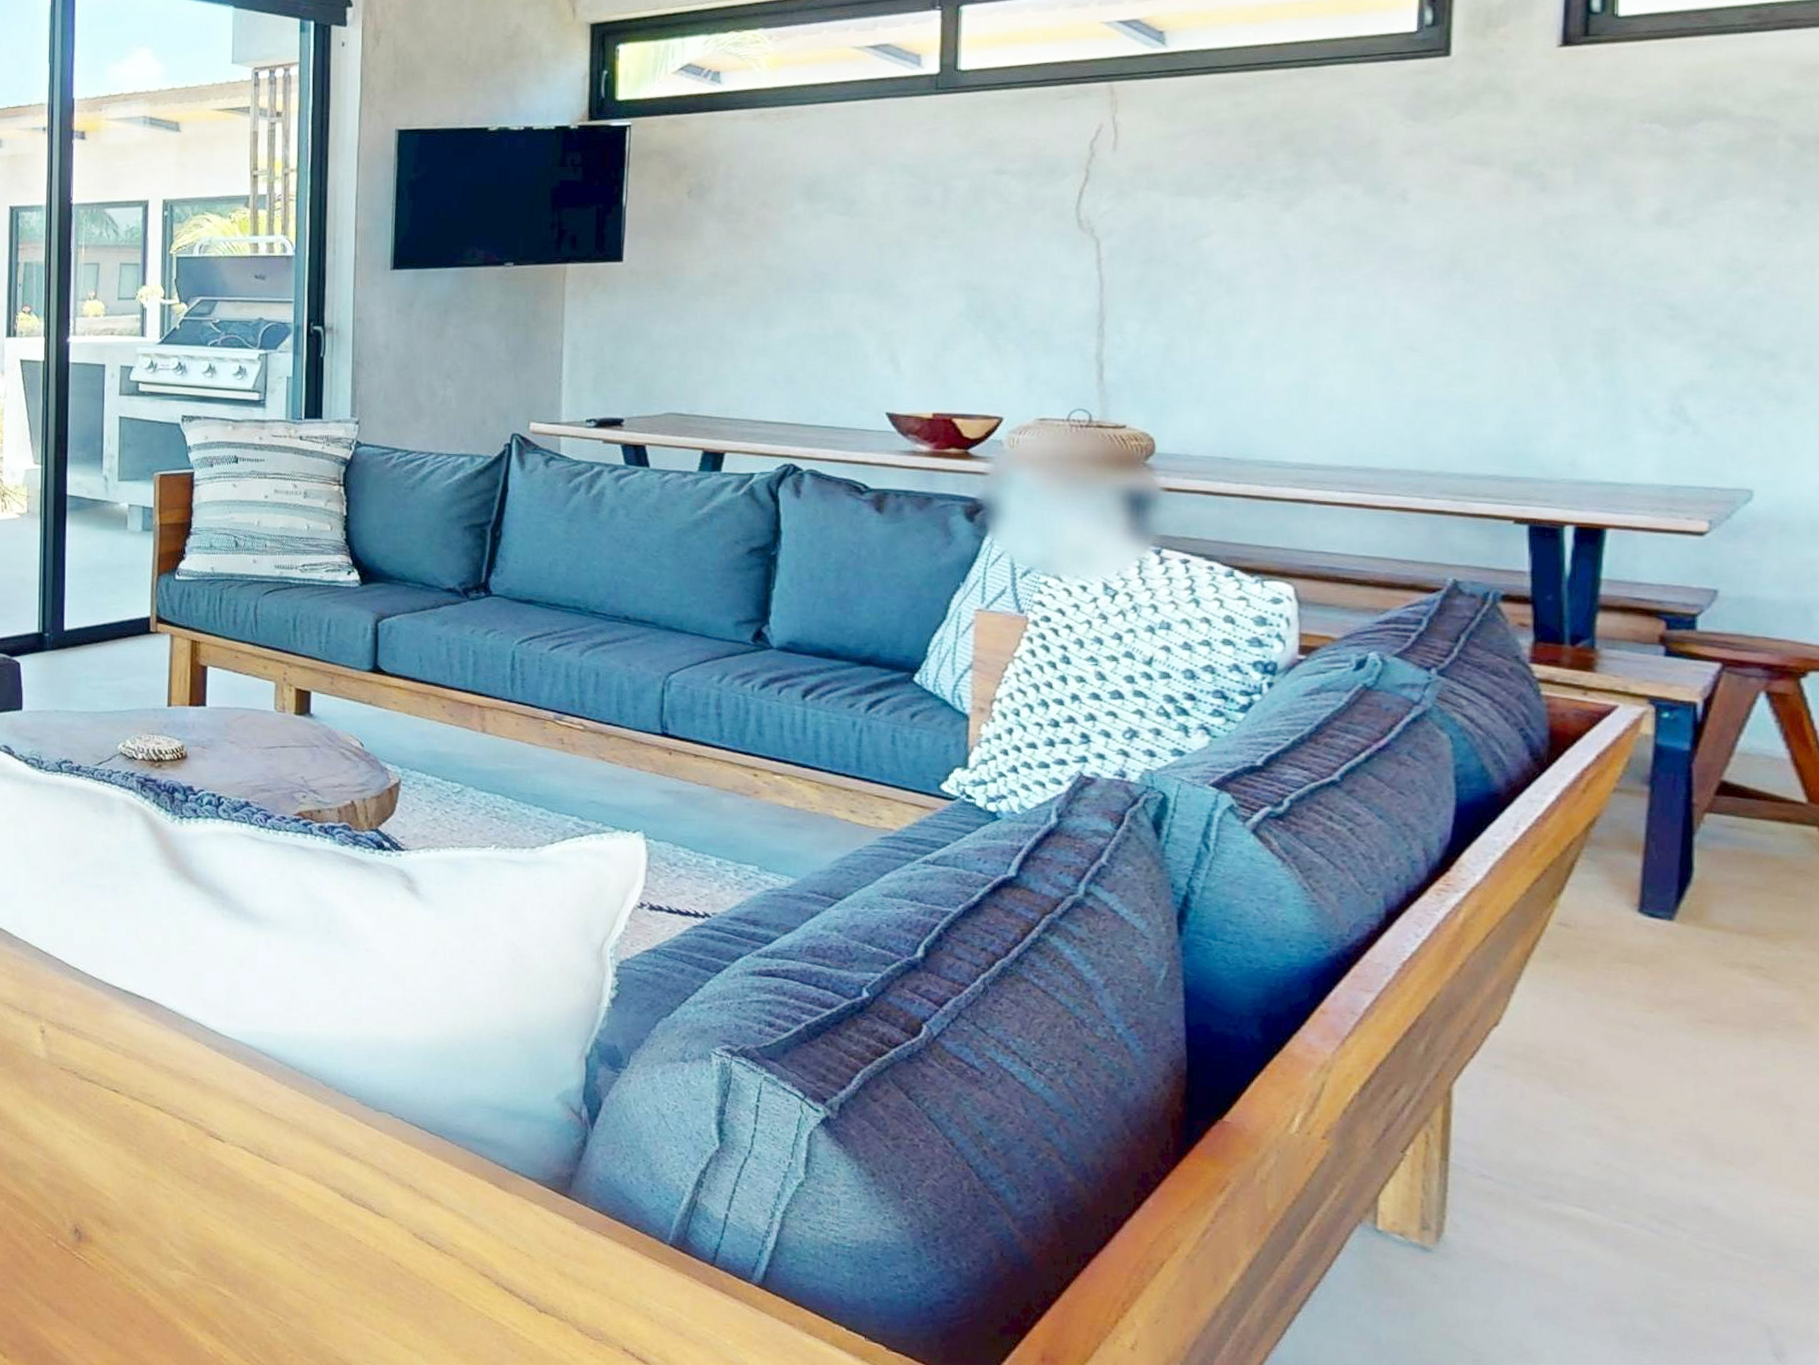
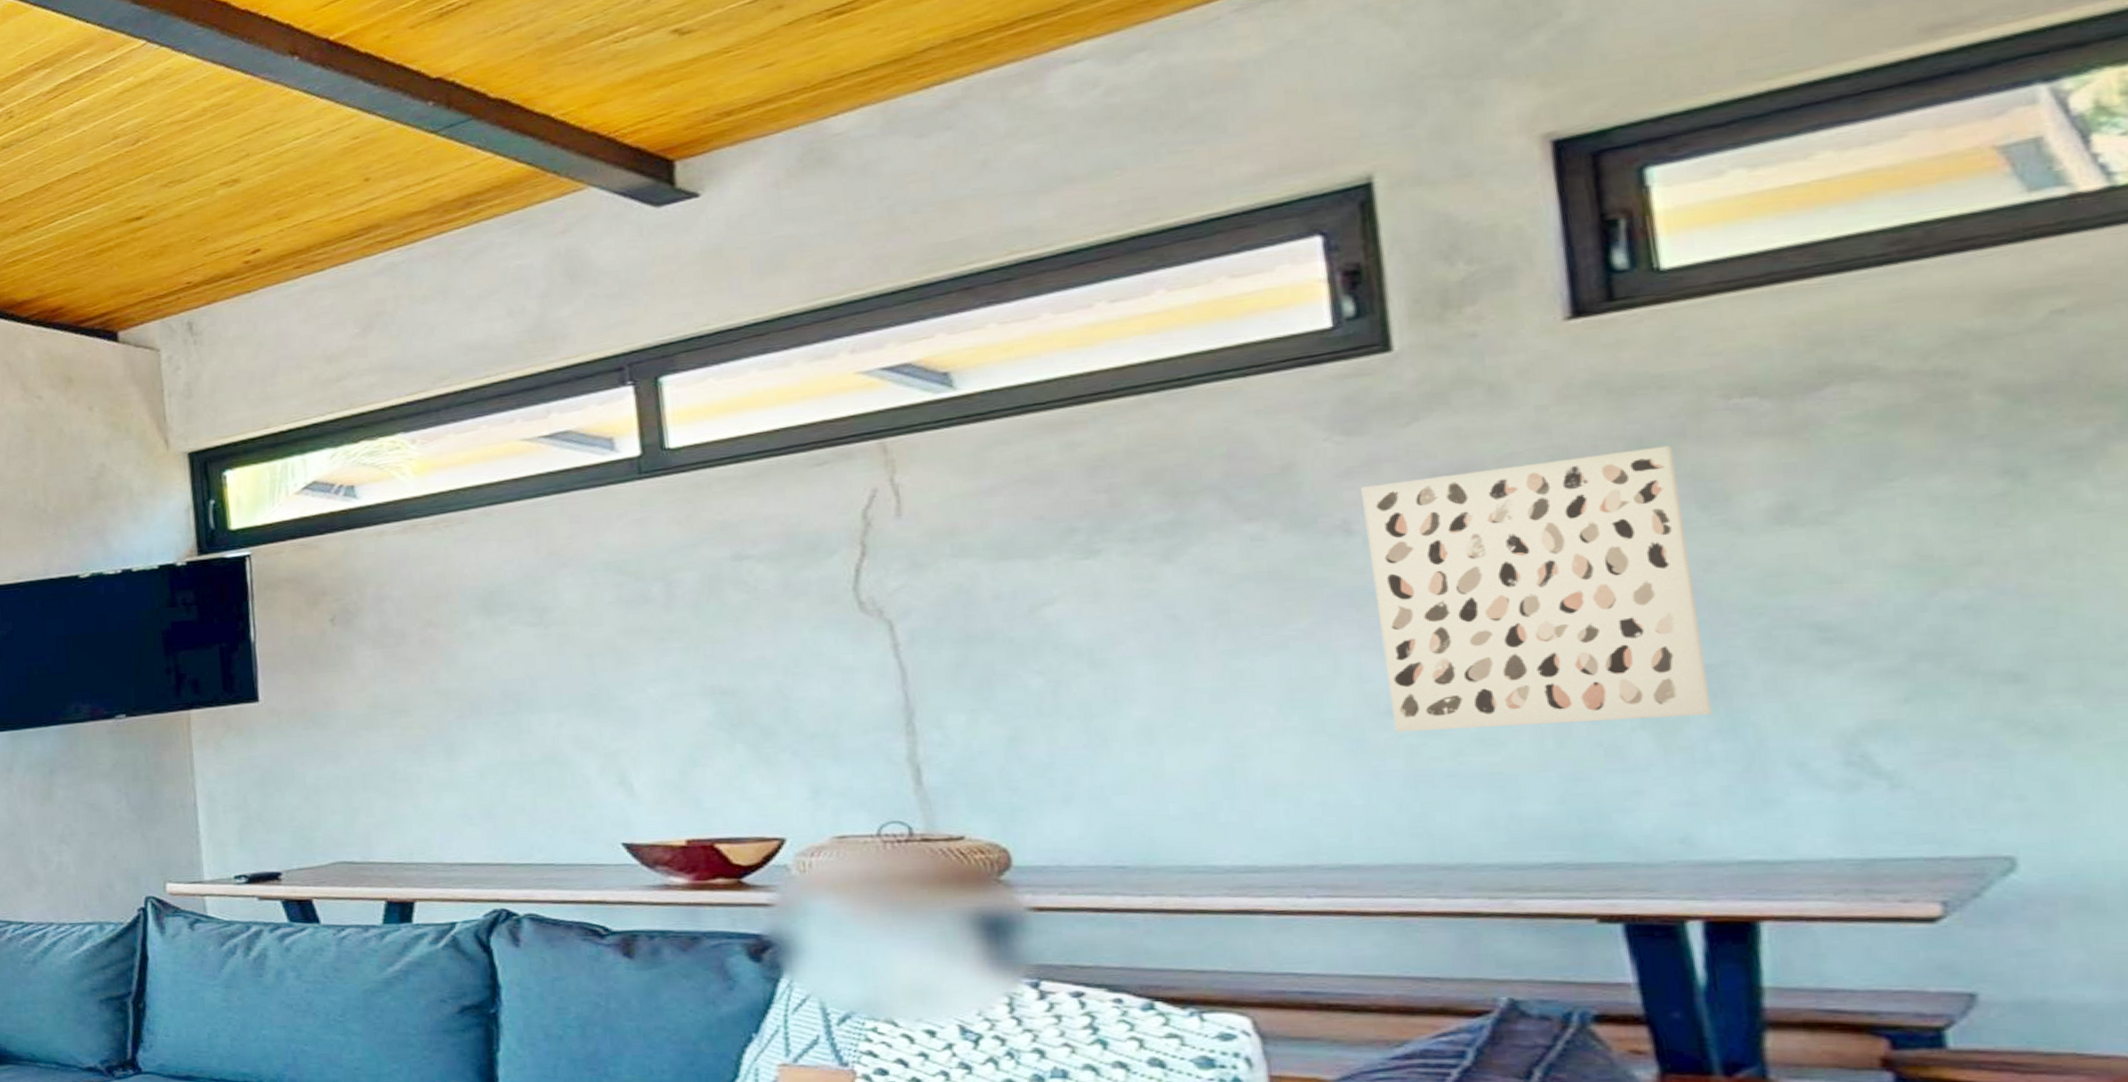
wall art: none [1412,155,1606,368] -> present [1360,445,1712,732]

